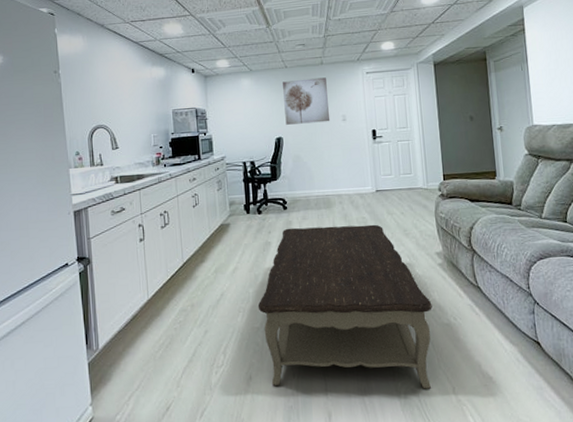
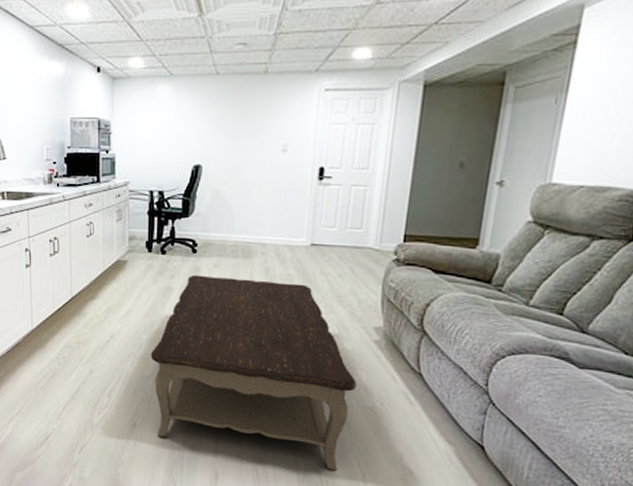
wall art: present [283,77,330,125] -> none [208,91,269,151]

